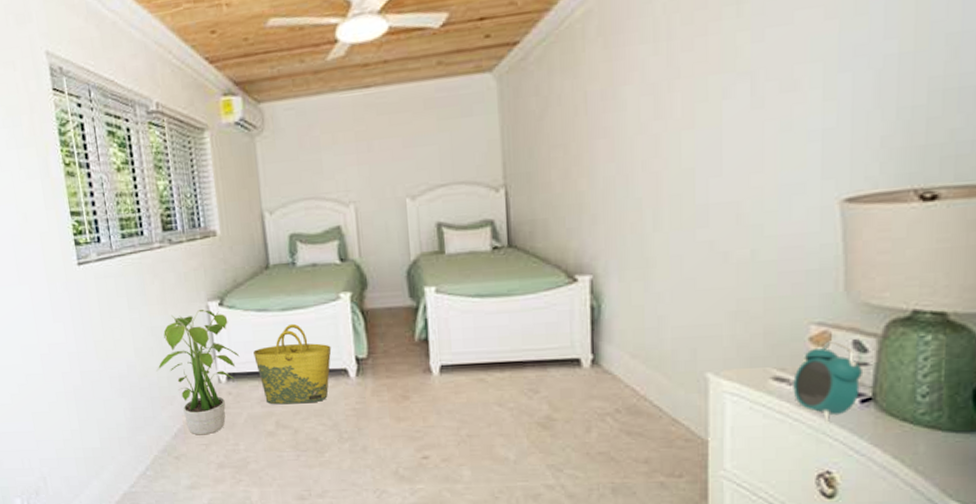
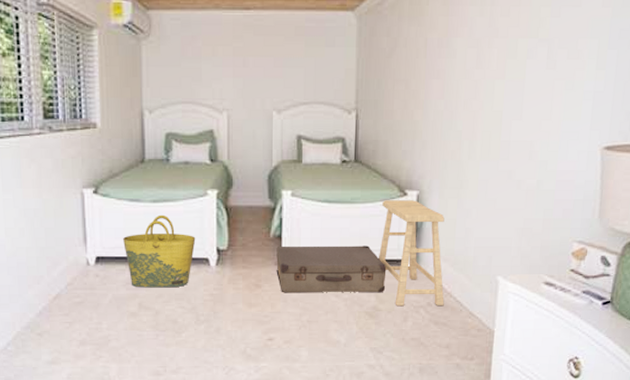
potted plant: present [156,310,240,435] -> none [26,196,110,314]
suitcase: none [423,344,559,404] -> present [276,245,387,293]
stool: none [547,286,637,415] -> present [379,200,445,307]
alarm clock: present [793,341,862,425] -> none [557,256,606,321]

